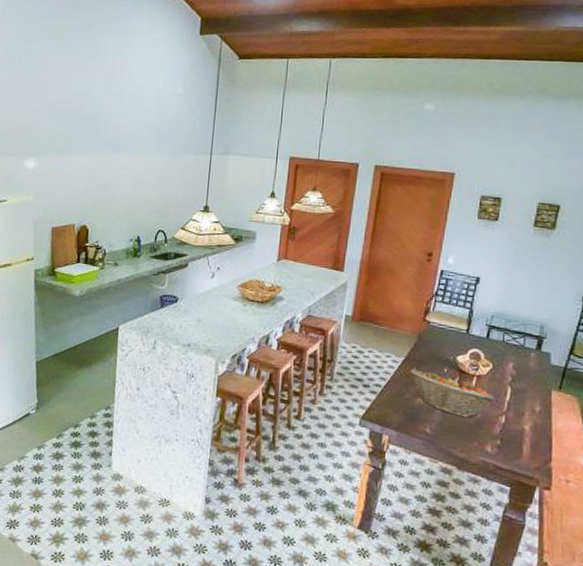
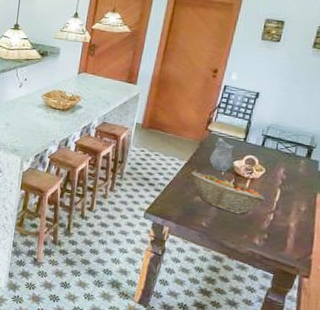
pitcher: none [430,330,457,368] -> present [209,138,235,171]

